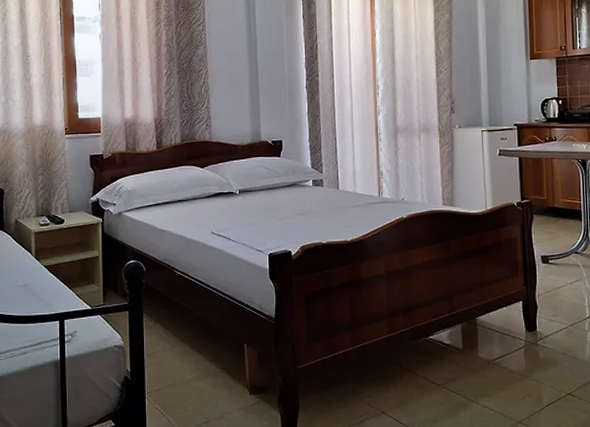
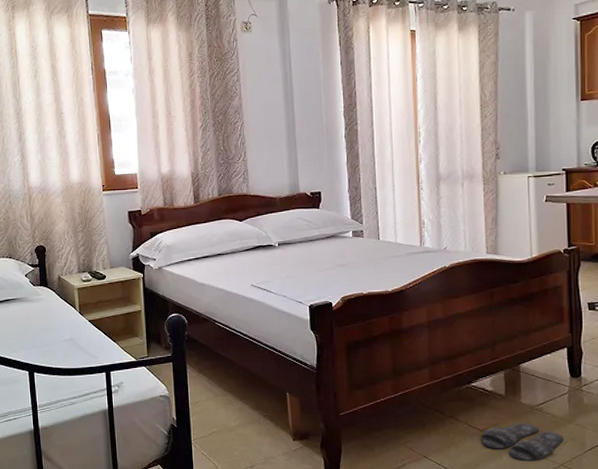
slippers: none [439,377,521,419] -> present [481,422,563,462]

